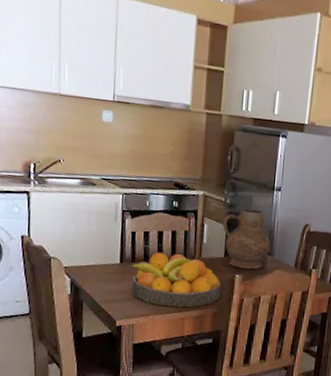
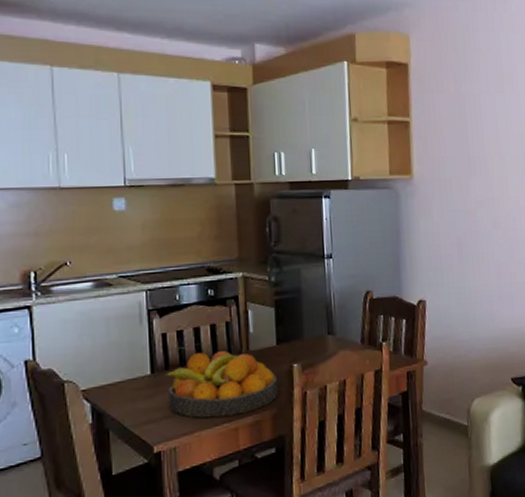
jug: present [222,208,271,270] -> none [269,283,331,356]

